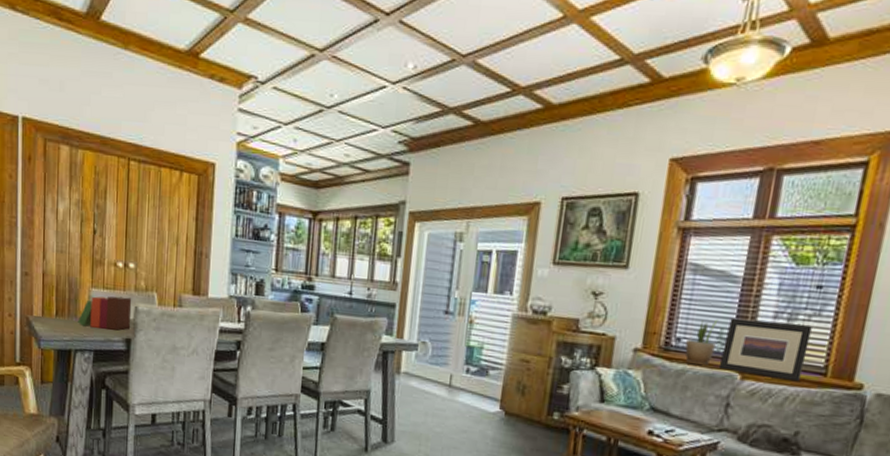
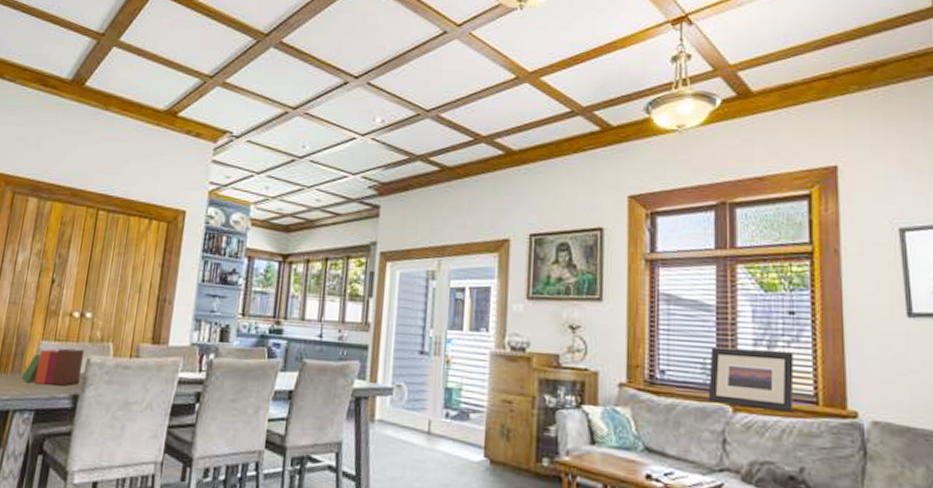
potted plant: present [685,319,719,367] -> none [671,349,701,400]

